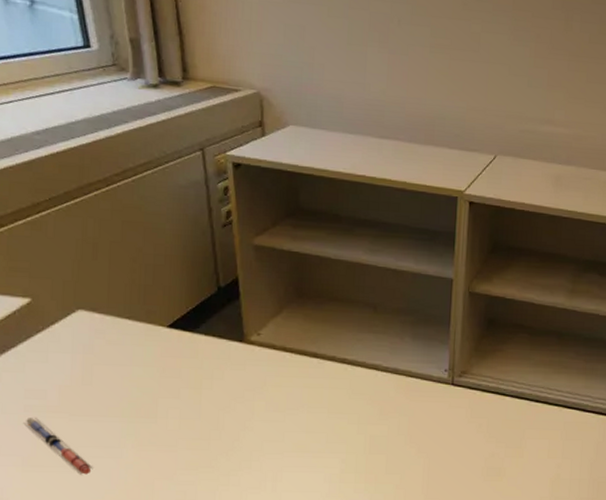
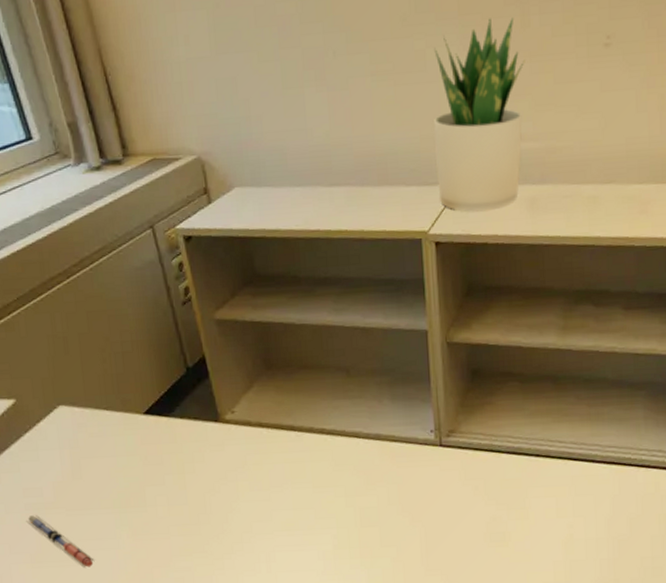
planter: none [477,17,565,182] -> present [434,17,525,212]

